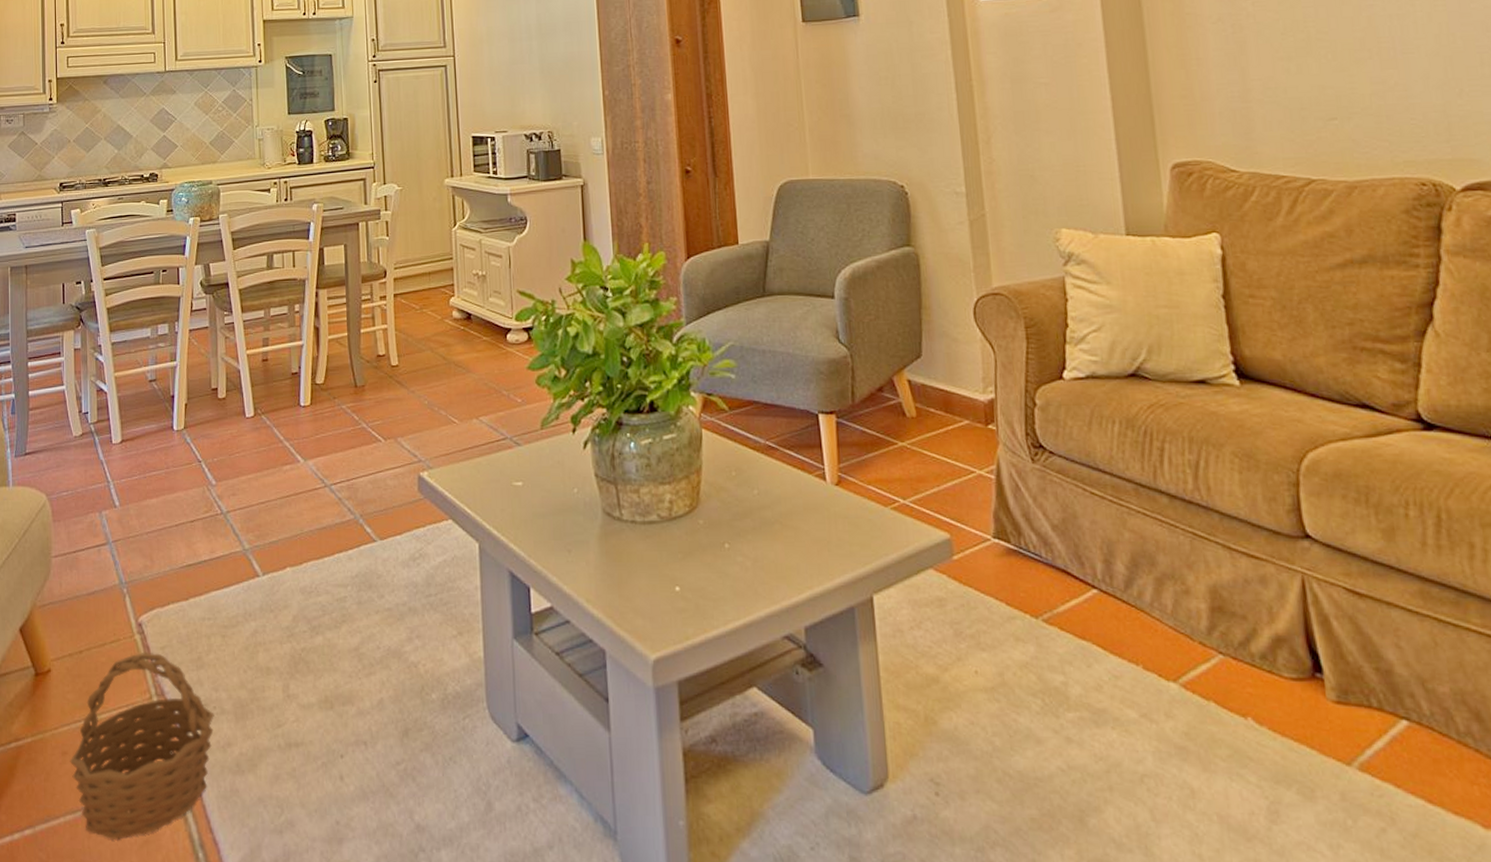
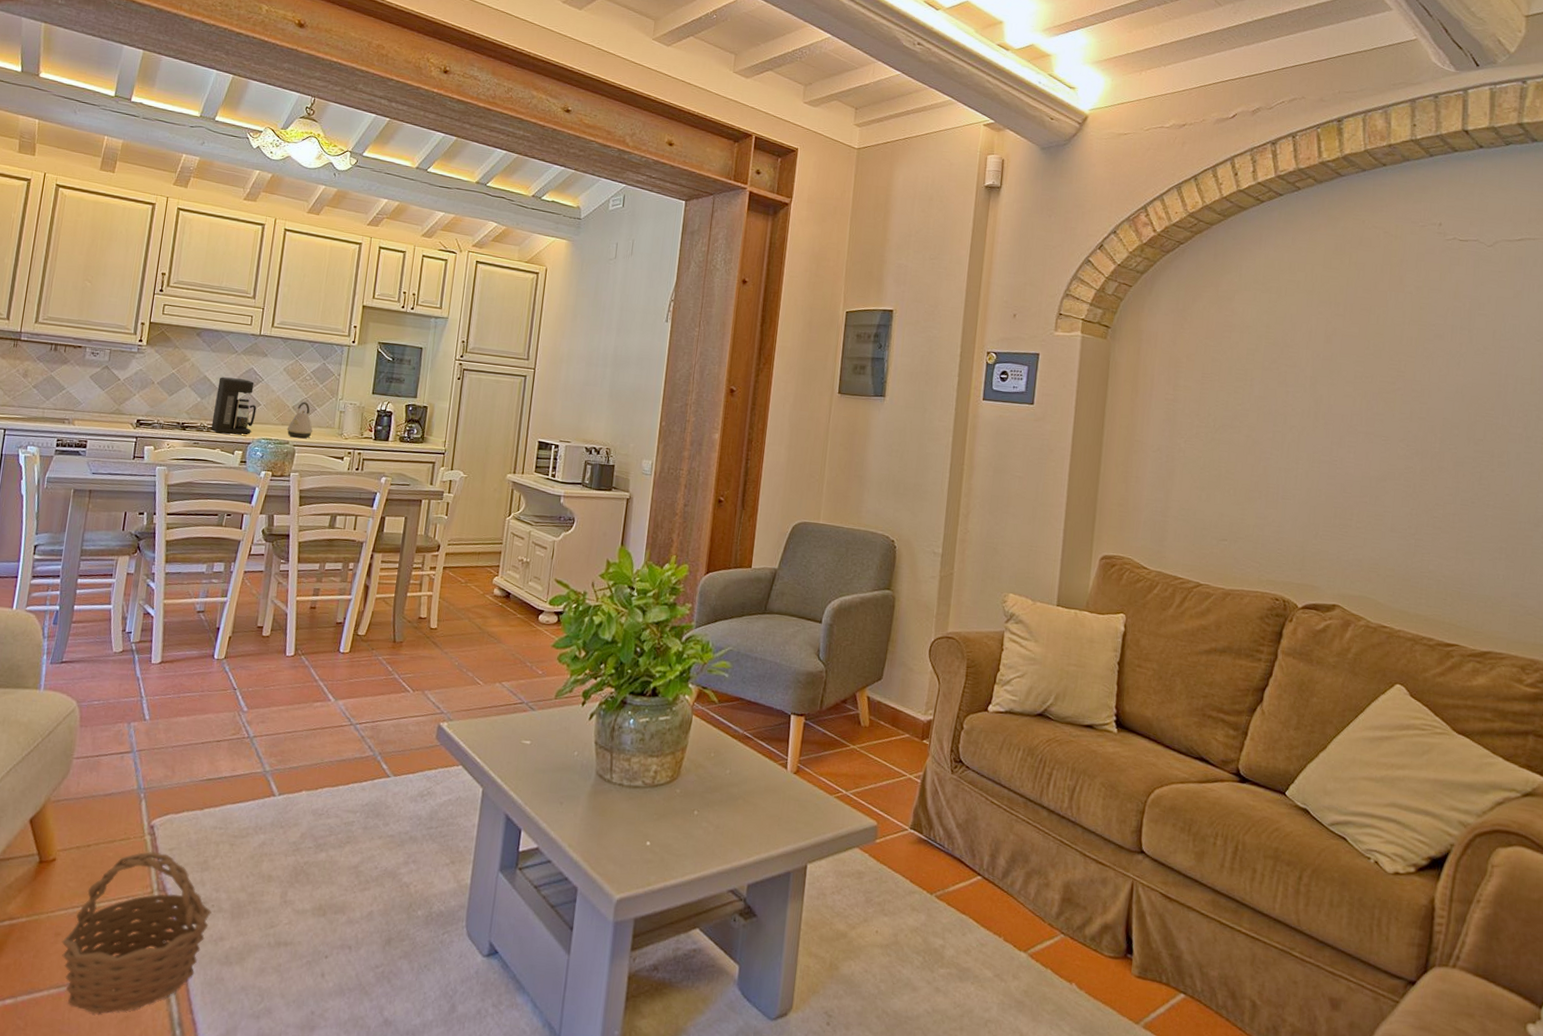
coffee maker: none [132,121,174,184] -> present [211,377,257,435]
kettle: none [207,135,235,176] -> present [286,402,313,439]

